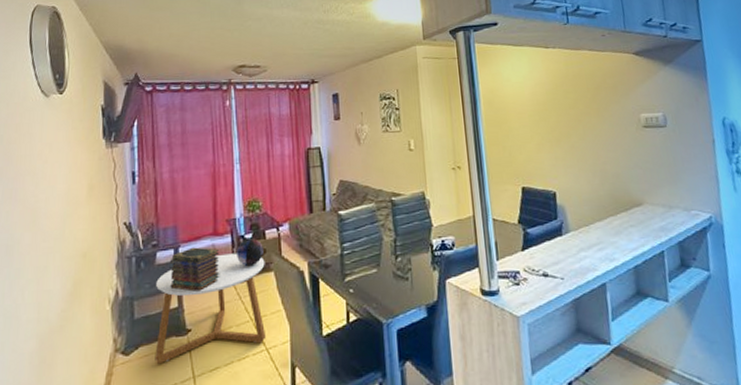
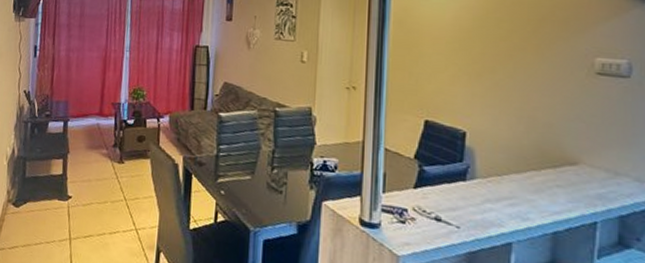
coffee table: present [155,253,267,364] -> none [39,134,143,222]
book stack: present [170,247,220,292] -> none [57,123,102,164]
decorative sphere: present [237,237,263,267] -> none [118,123,143,151]

